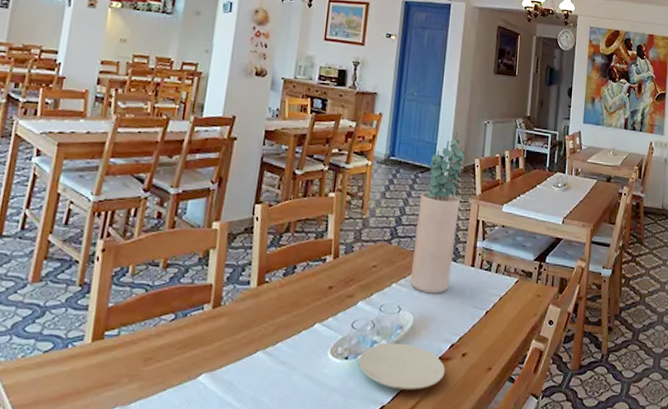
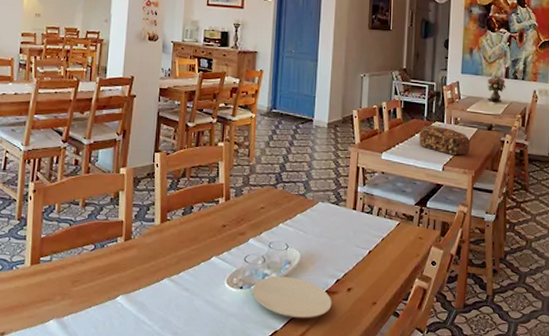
vase: present [410,132,465,294] -> none [296,85,343,234]
bread loaf: none [540,175,590,208] -> present [419,124,471,156]
bouquet: none [607,125,625,155] -> present [487,75,506,104]

